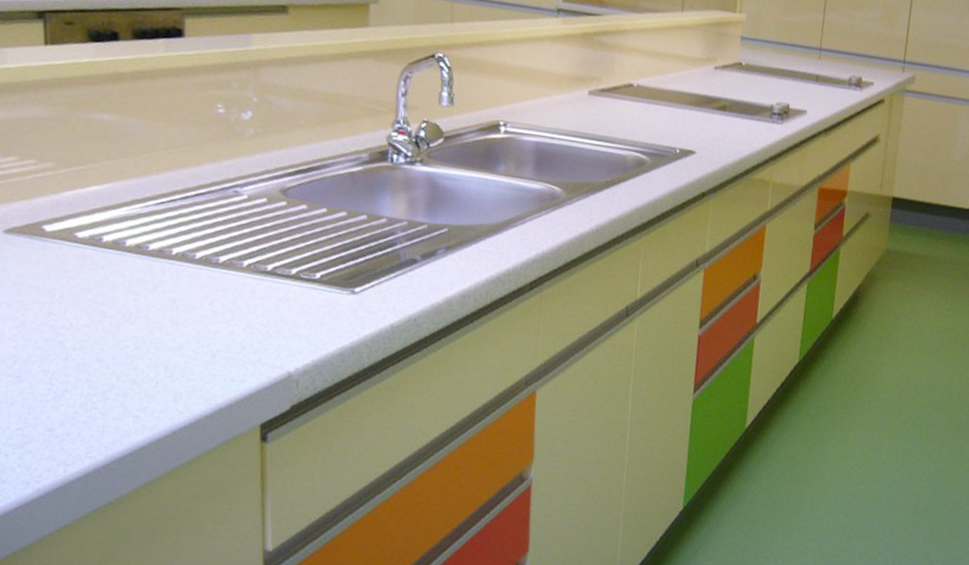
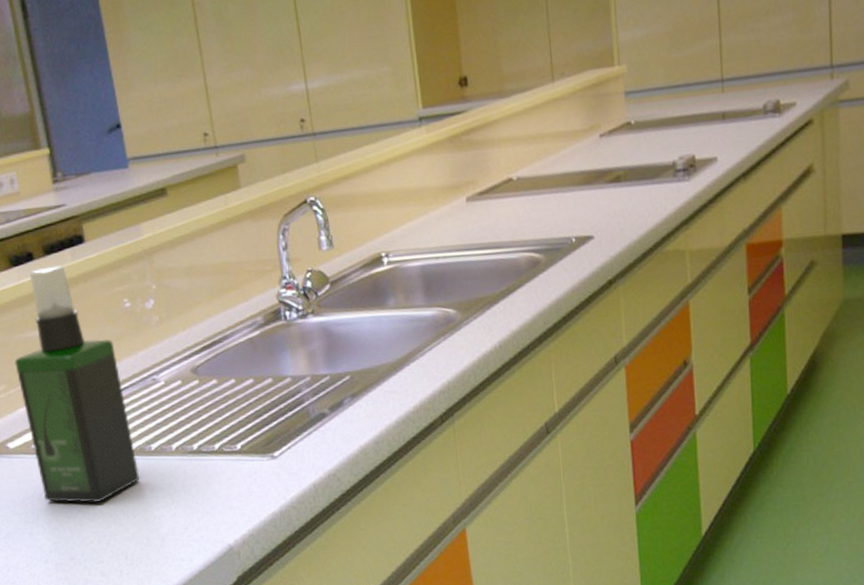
spray bottle: none [71,51,200,306] -> present [14,265,140,503]

